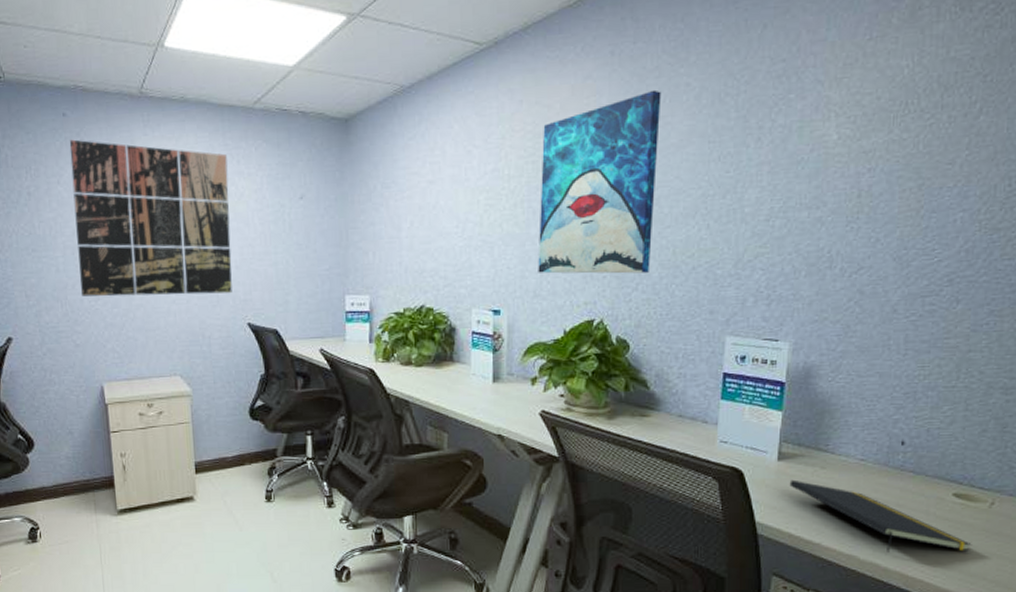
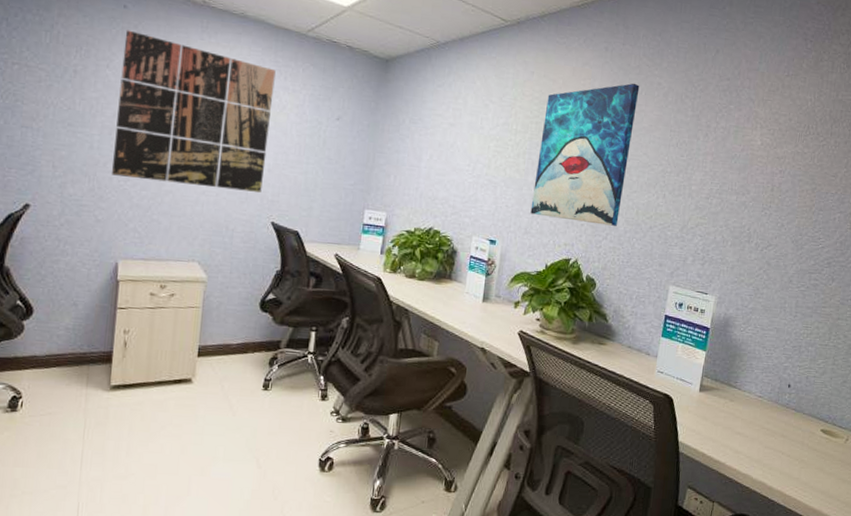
notepad: present [789,479,972,552] -> none [706,408,832,477]

